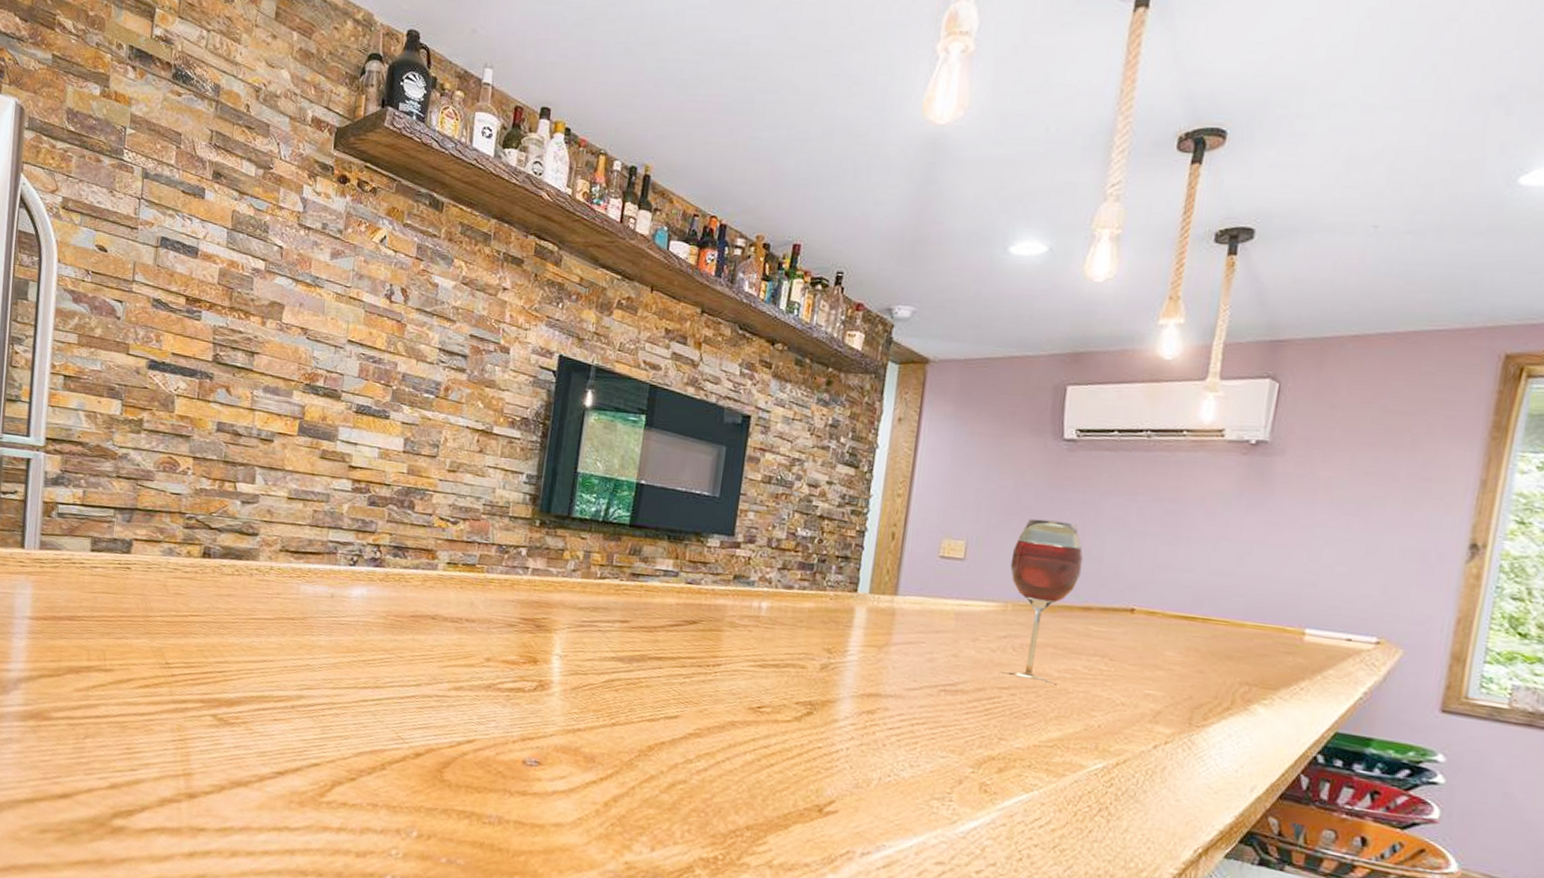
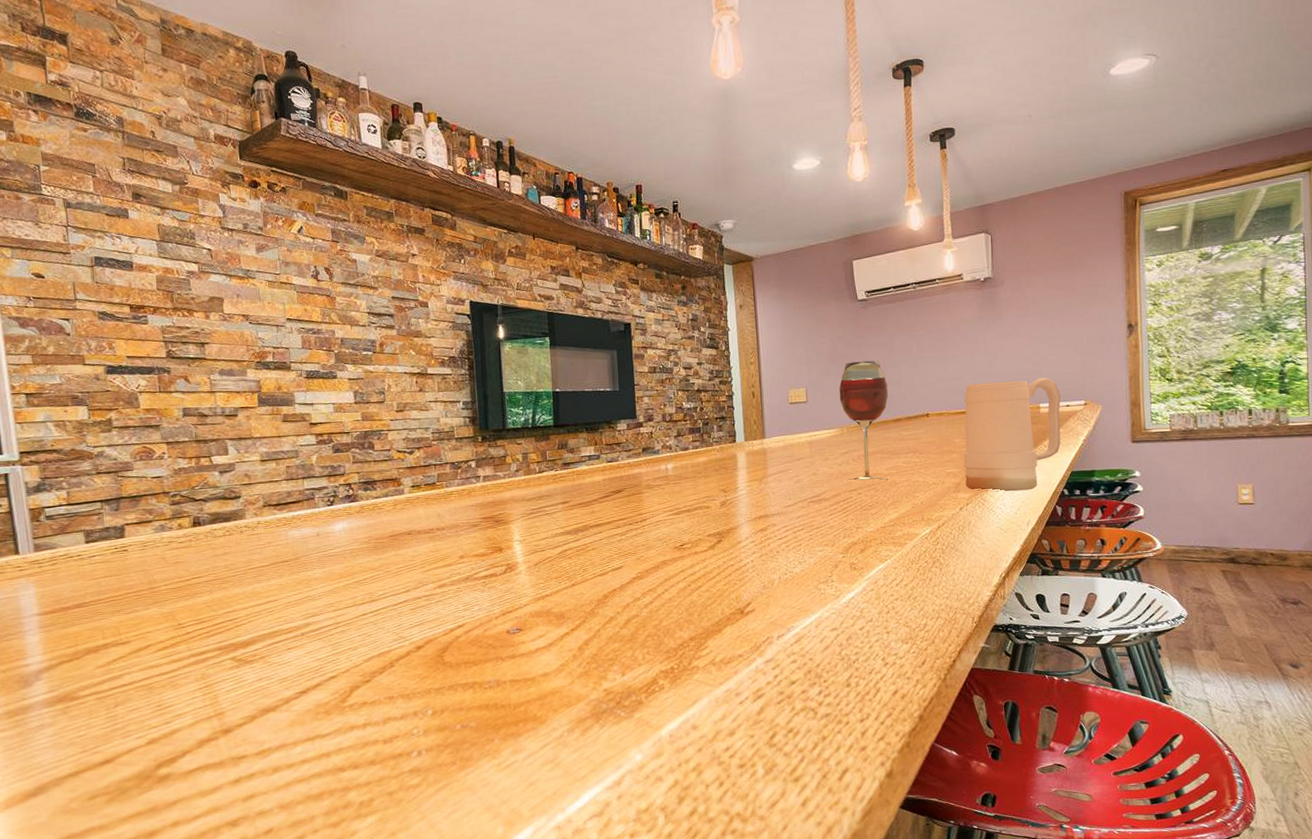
beer mug: none [1169,581,1342,745] -> present [963,377,1061,492]

